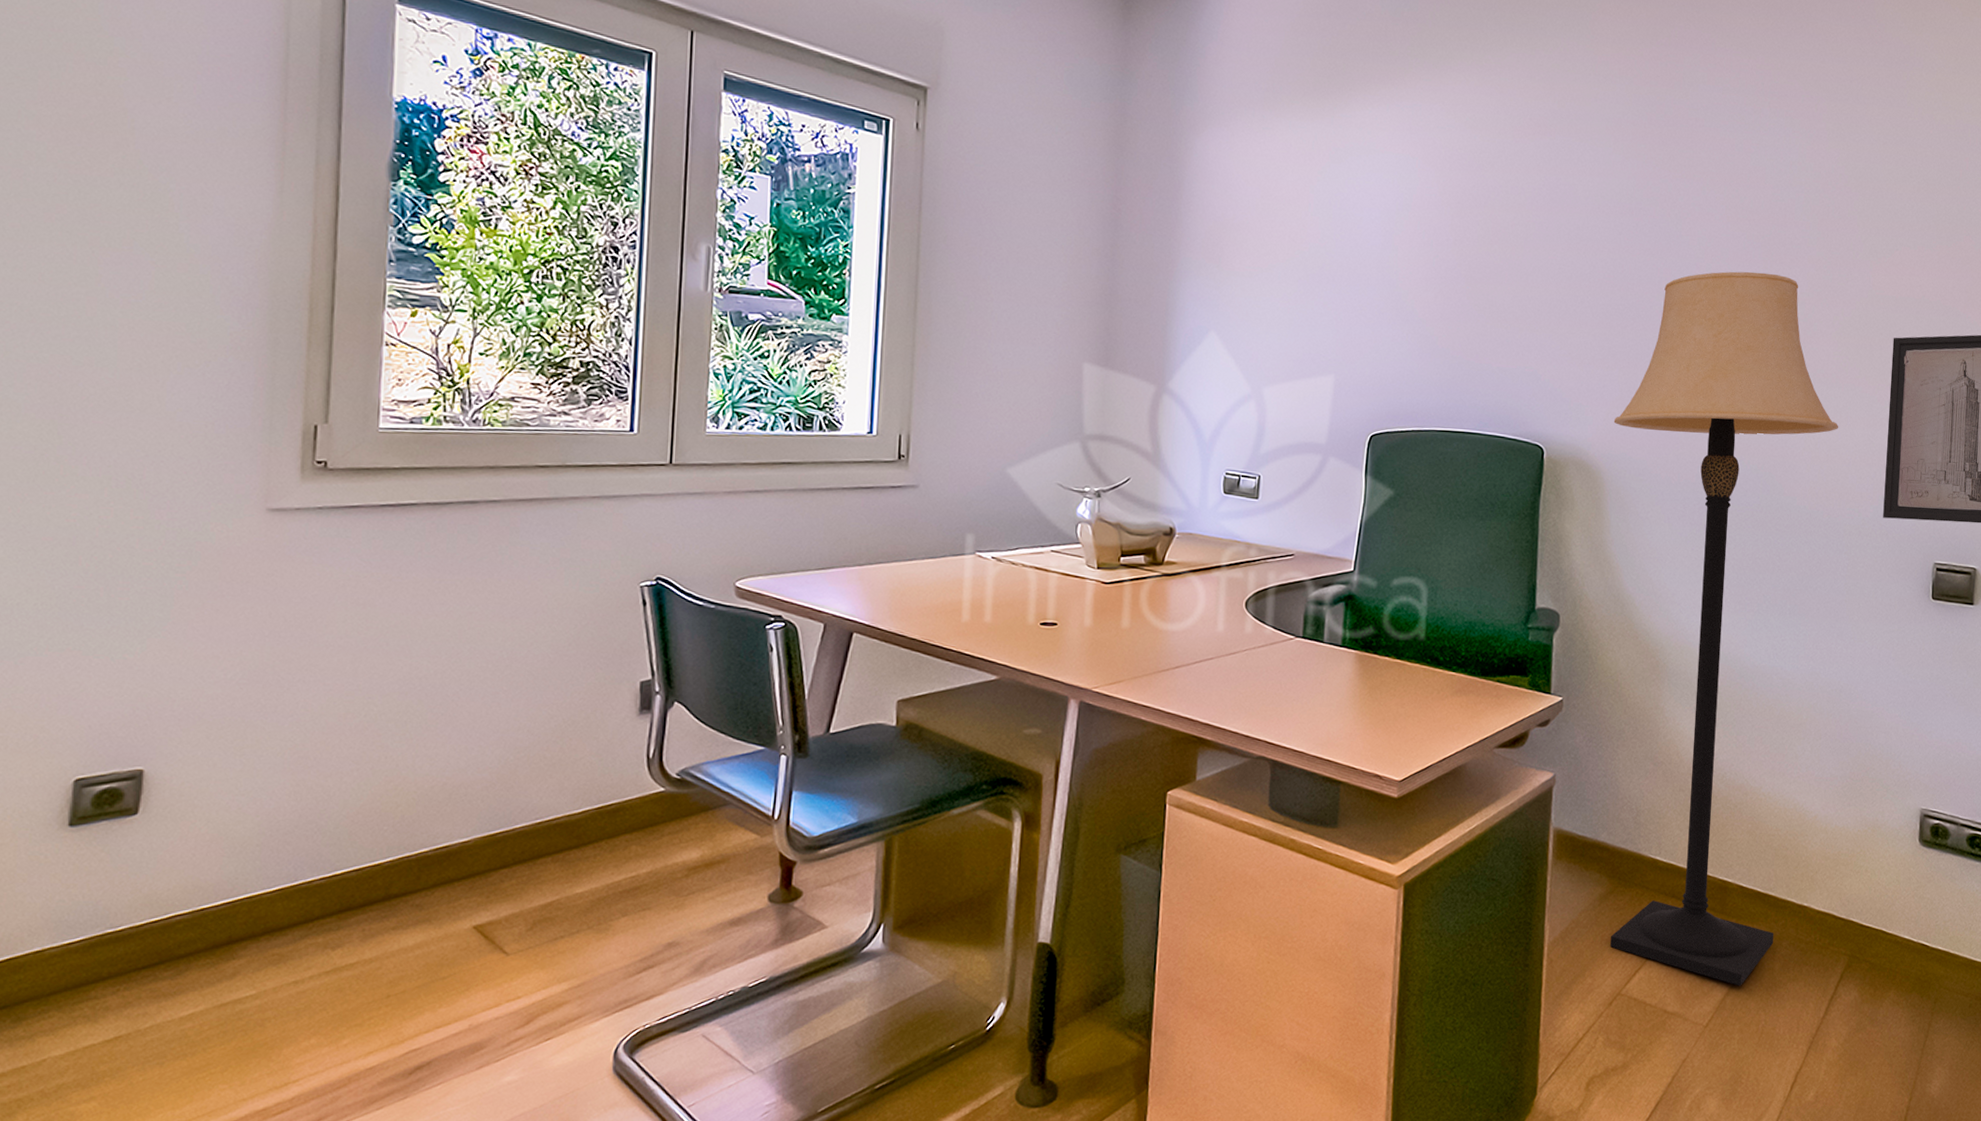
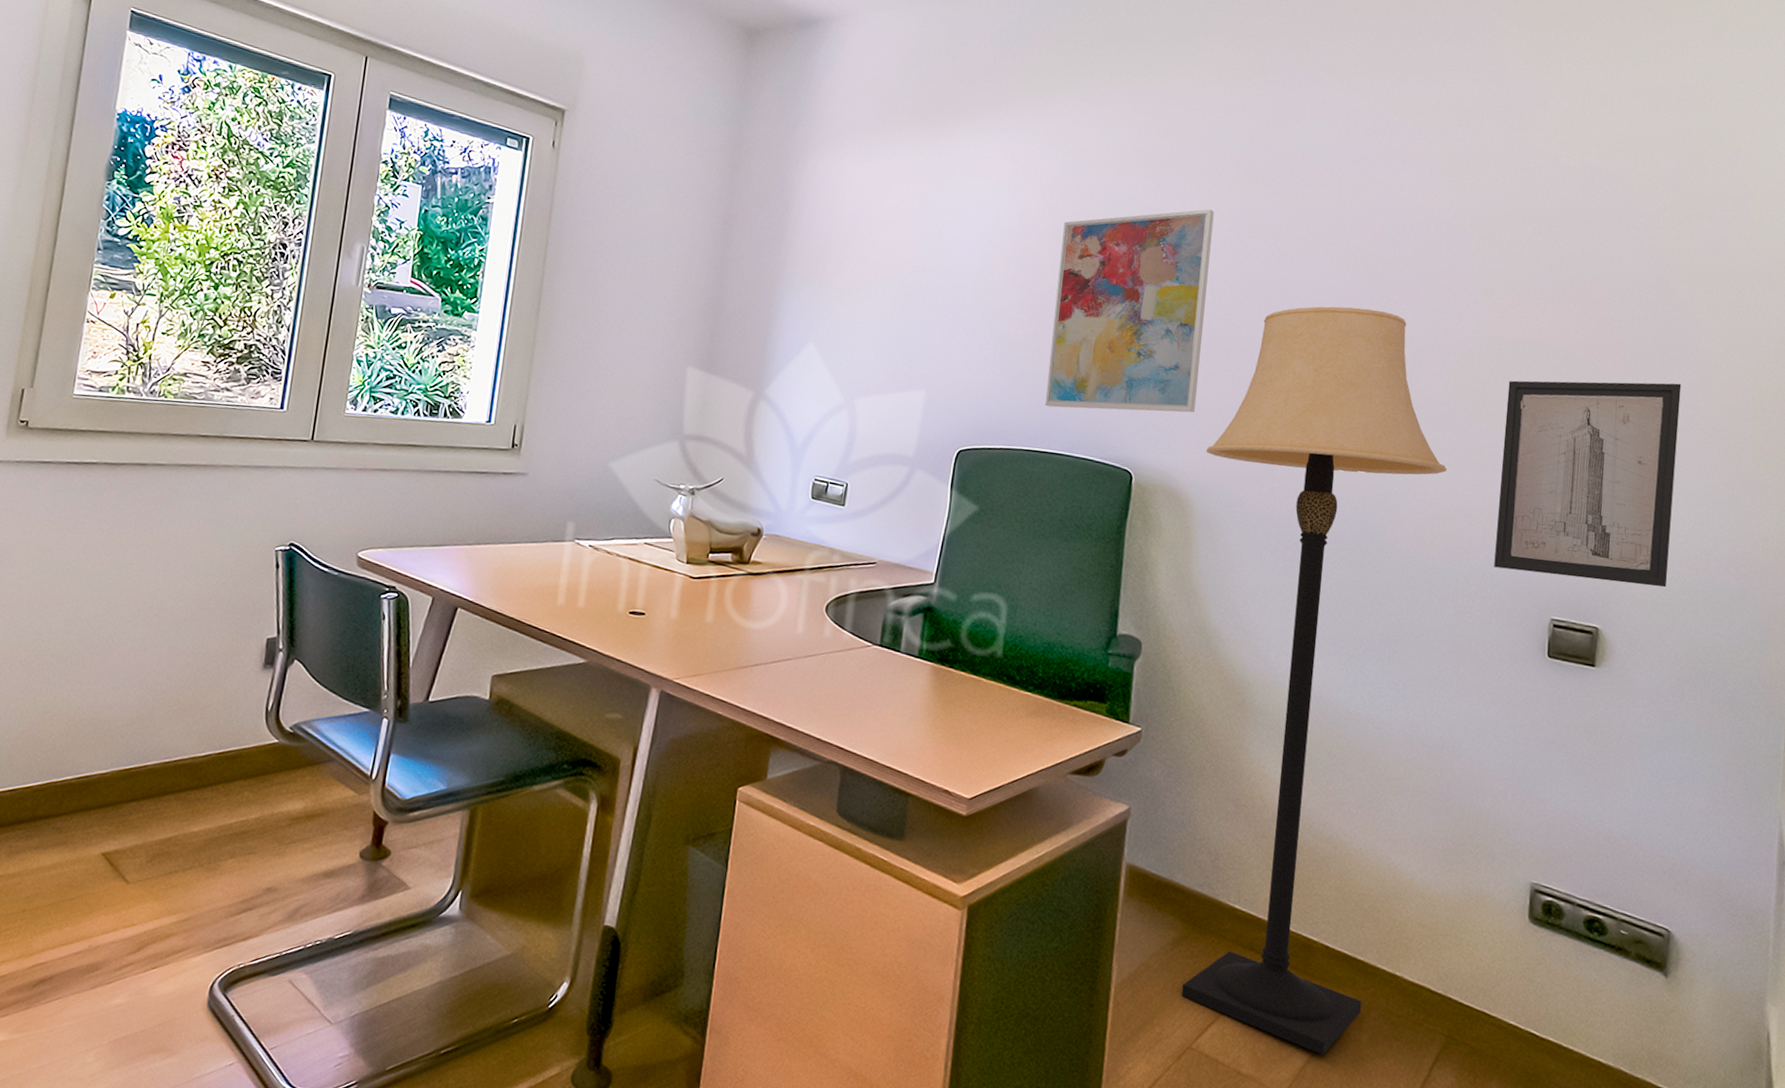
wall art: none [1455,177,1613,386] -> present [1045,209,1214,413]

